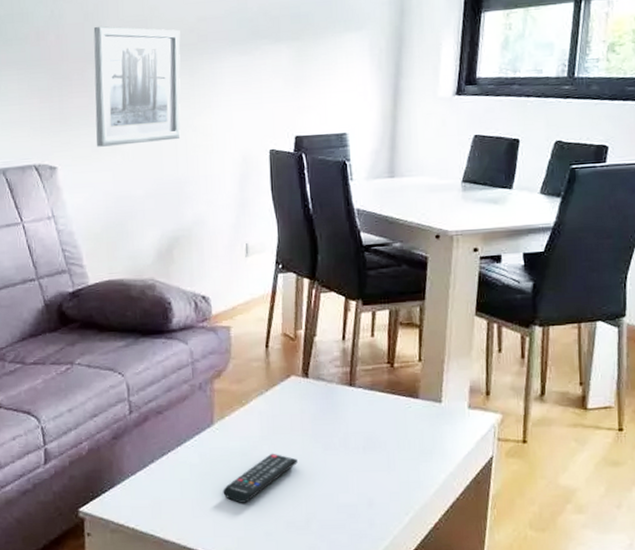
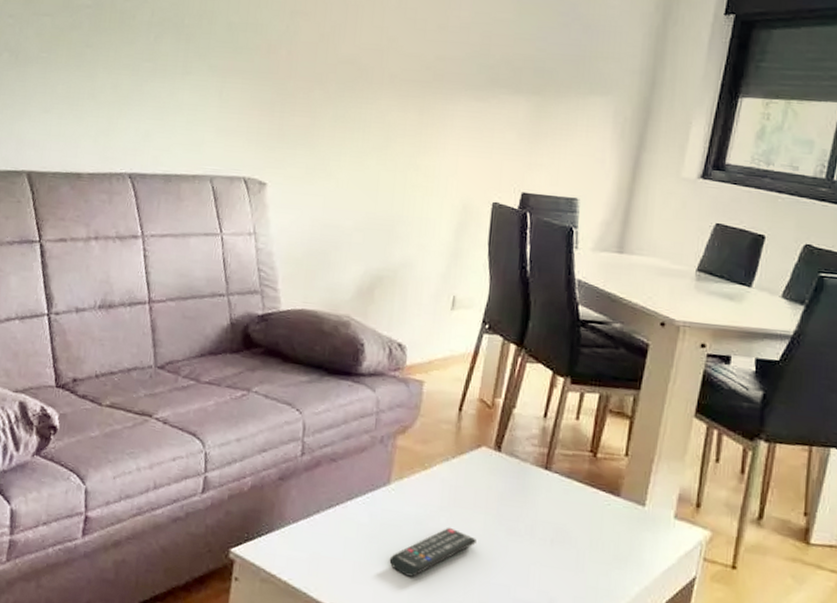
wall art: present [93,26,181,147] -> none [311,48,416,176]

